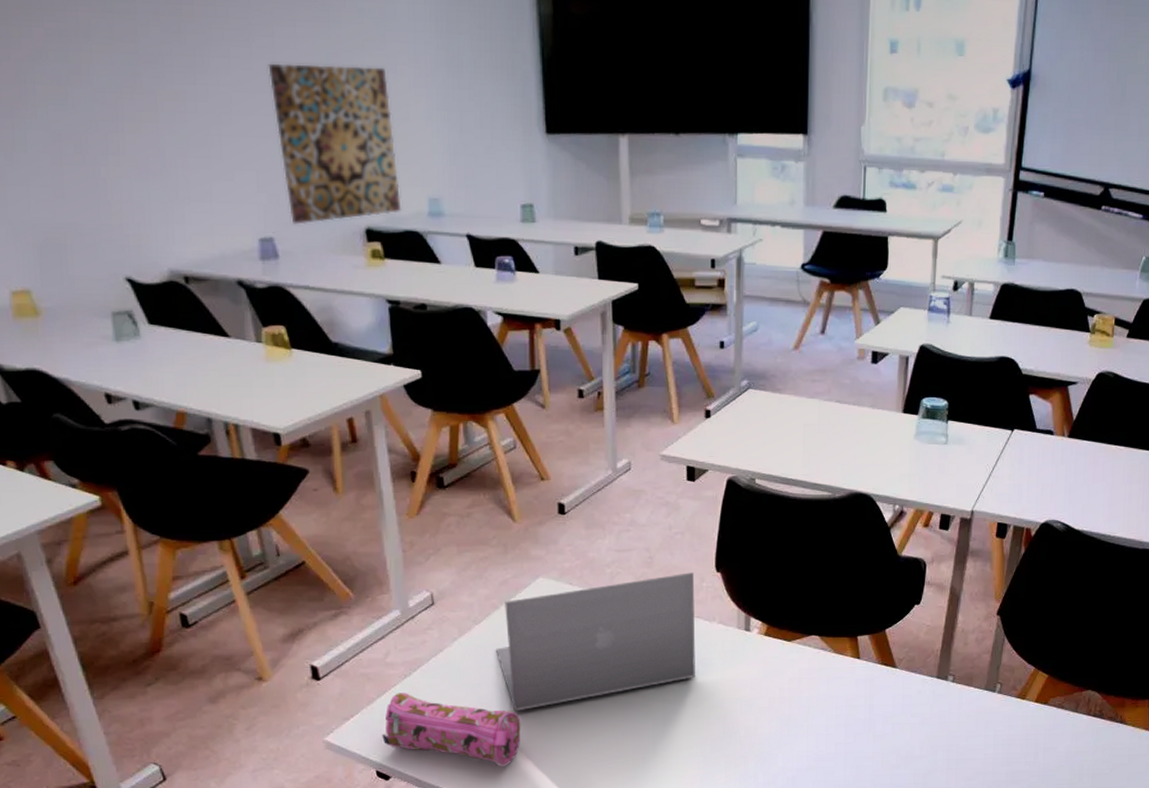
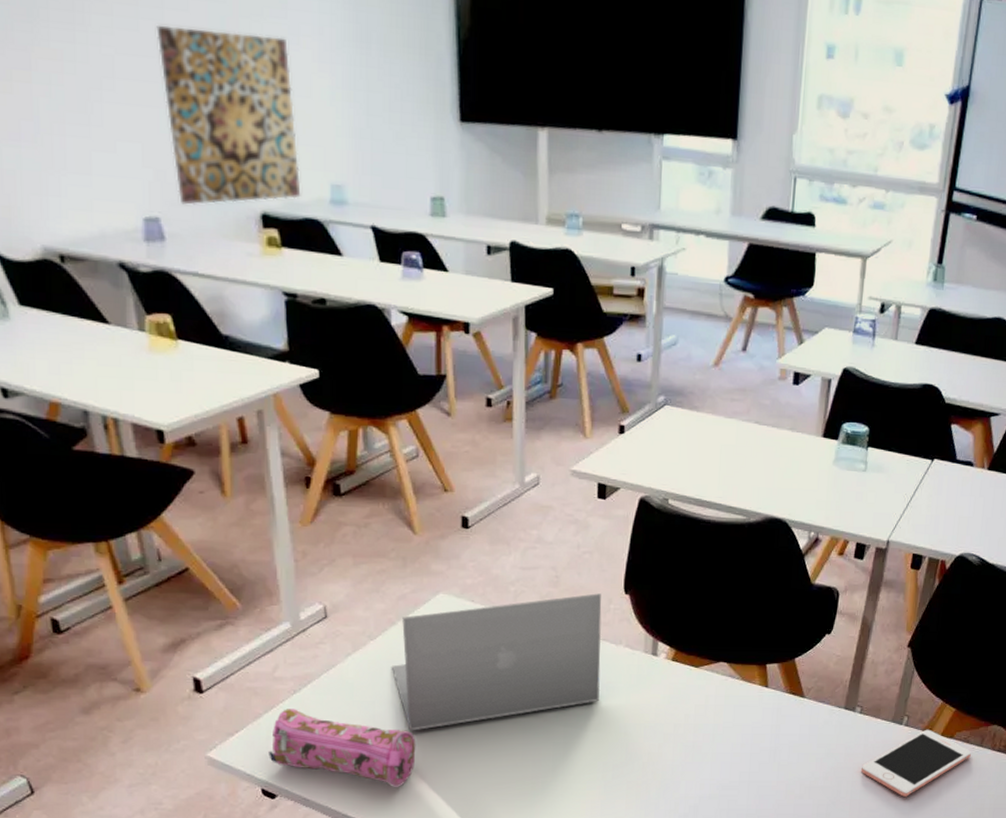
cell phone: none [956,696,1066,764] -> present [860,729,971,797]

